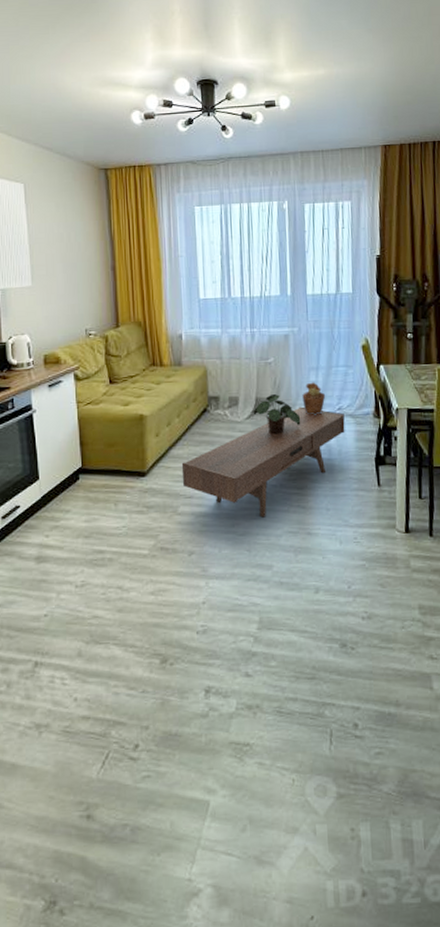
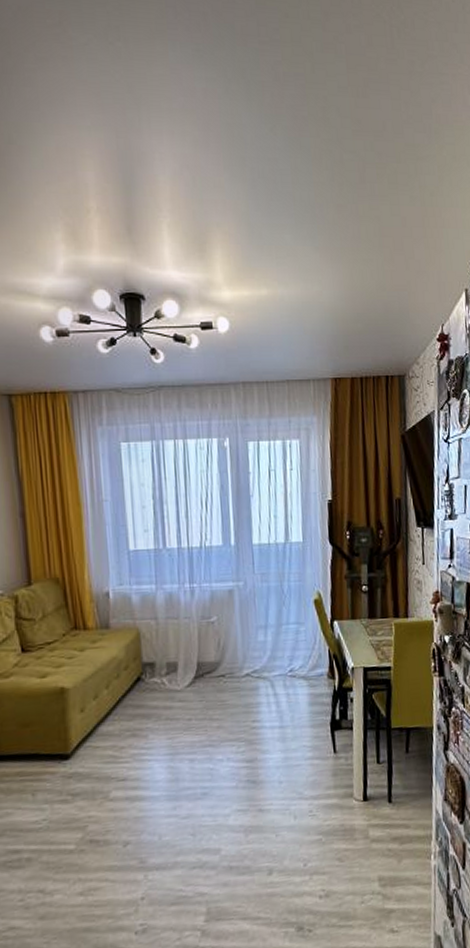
coffee table: present [181,406,345,518] -> none [112,670,298,797]
potted plant: present [253,394,301,435] -> none [195,657,249,703]
decorative container: present [302,382,326,415] -> none [250,642,276,679]

